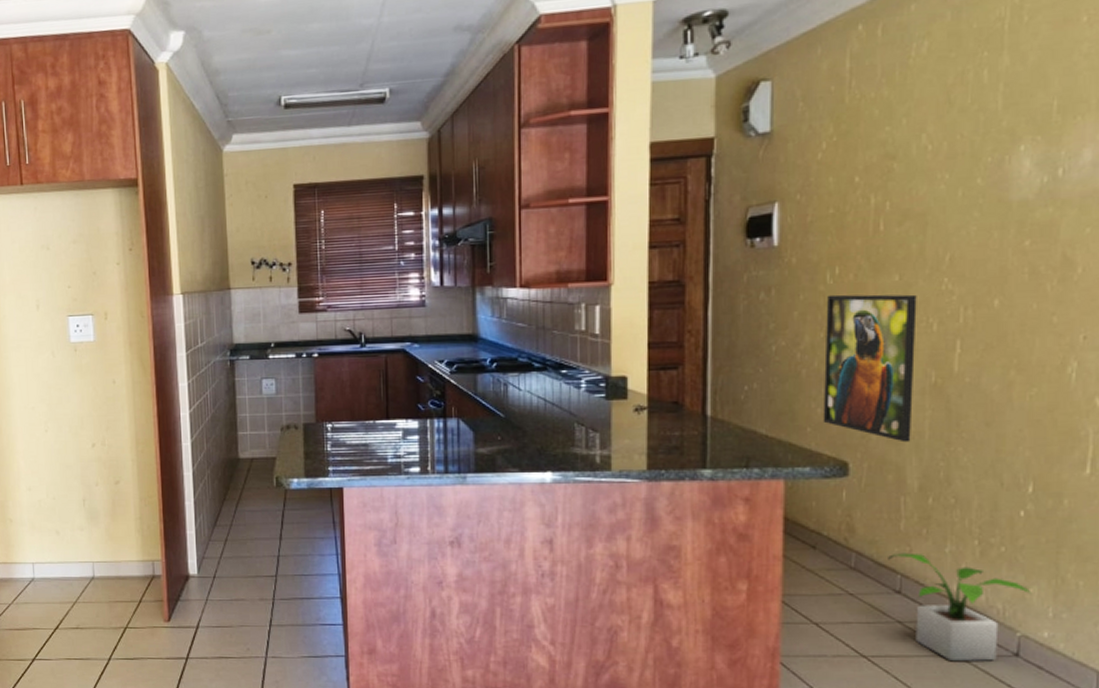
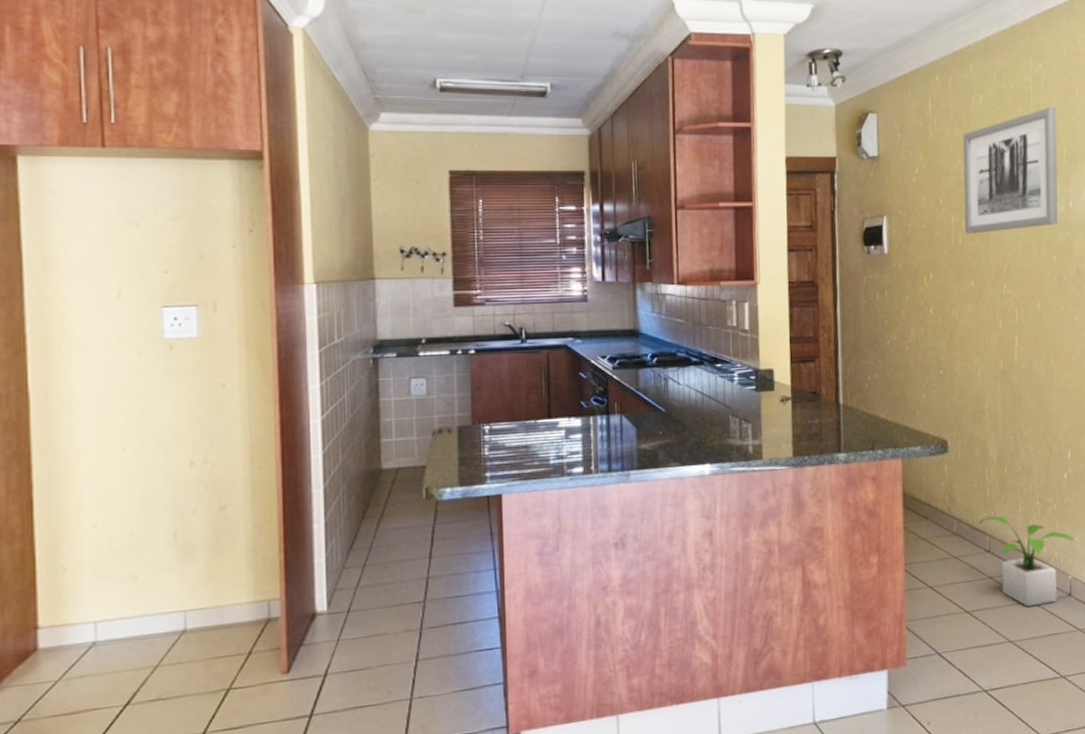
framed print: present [823,294,917,443] -> none [925,296,990,421]
wall art: none [889,45,1046,219] -> present [963,107,1059,234]

